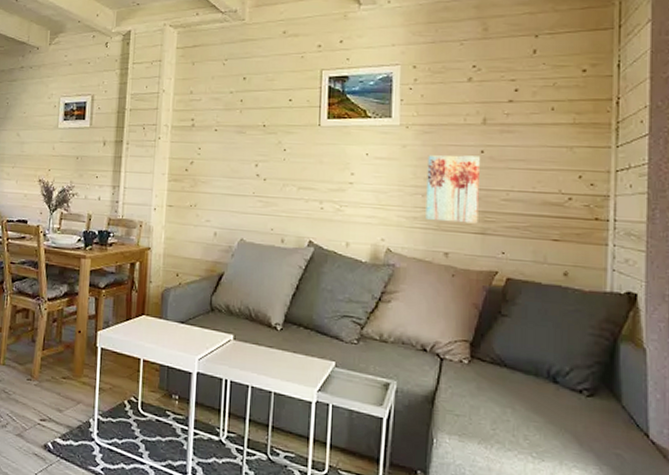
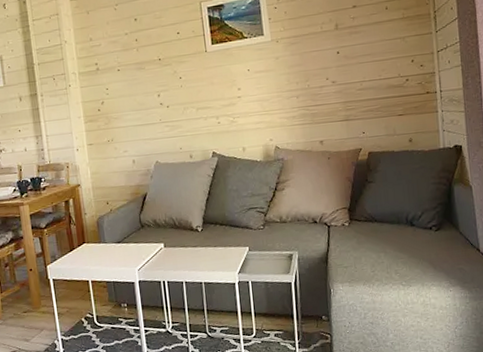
wall art: present [426,155,480,224] -> none [297,57,342,117]

